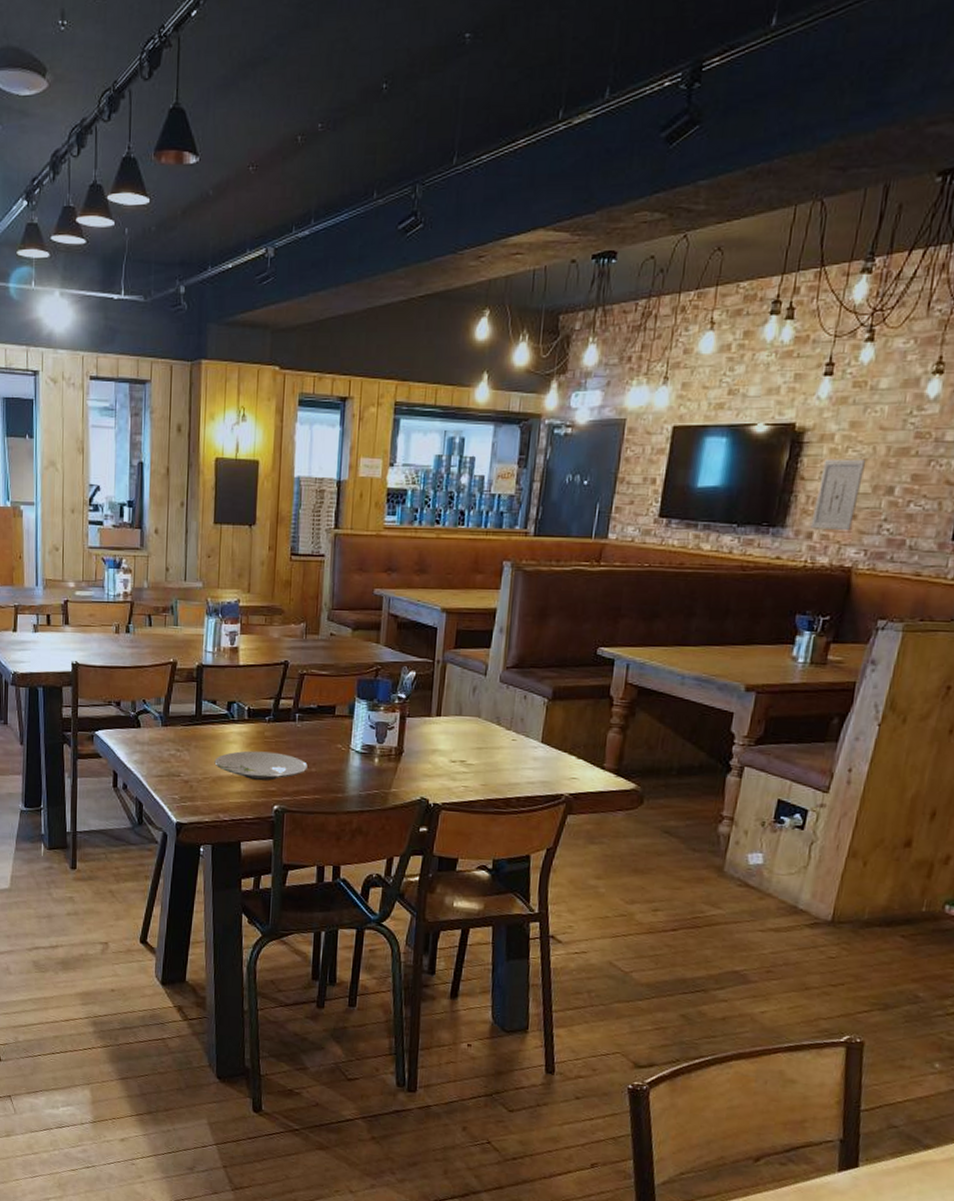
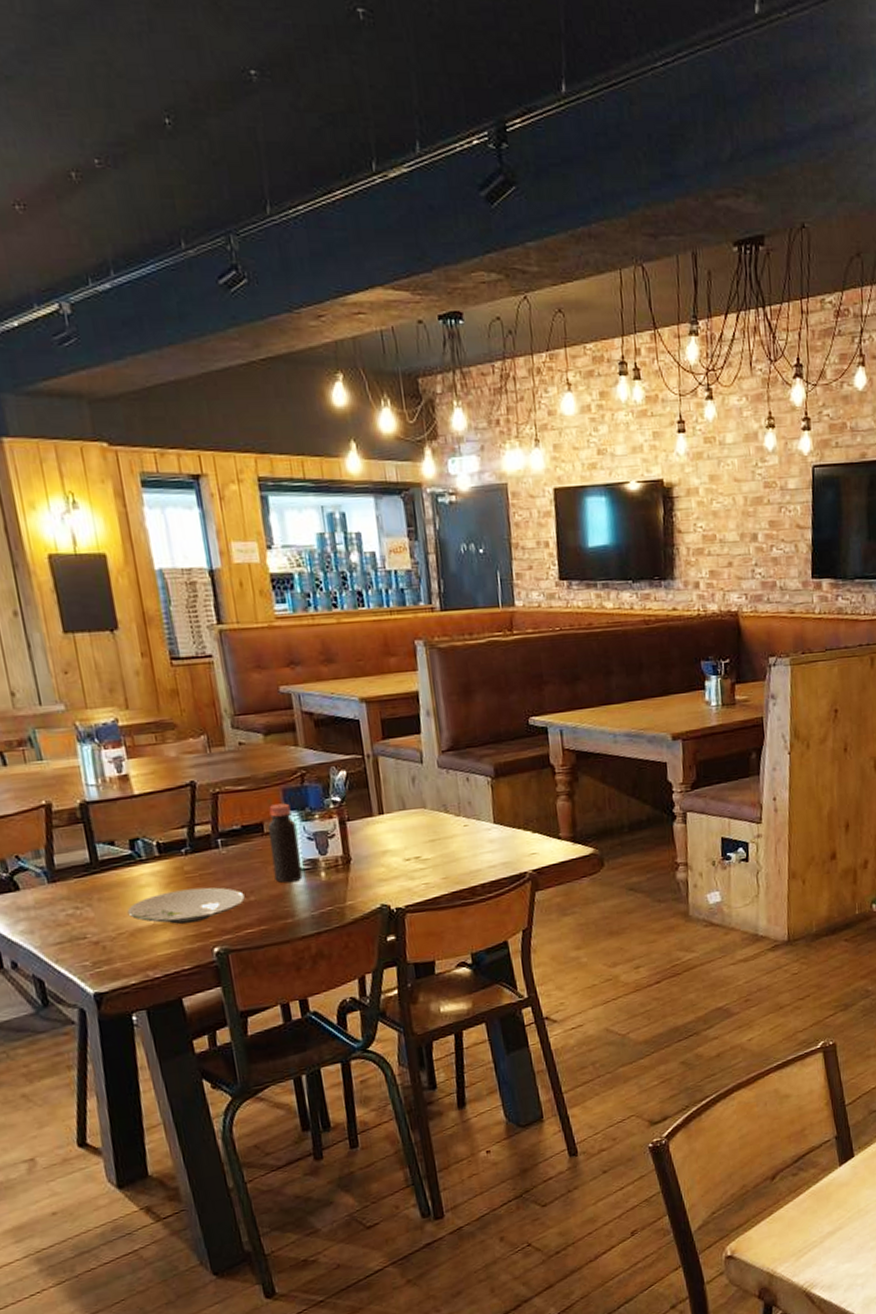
bottle: none [335,691,363,763] -> present [268,803,303,883]
wall art: present [810,458,867,531] -> none [694,509,730,579]

